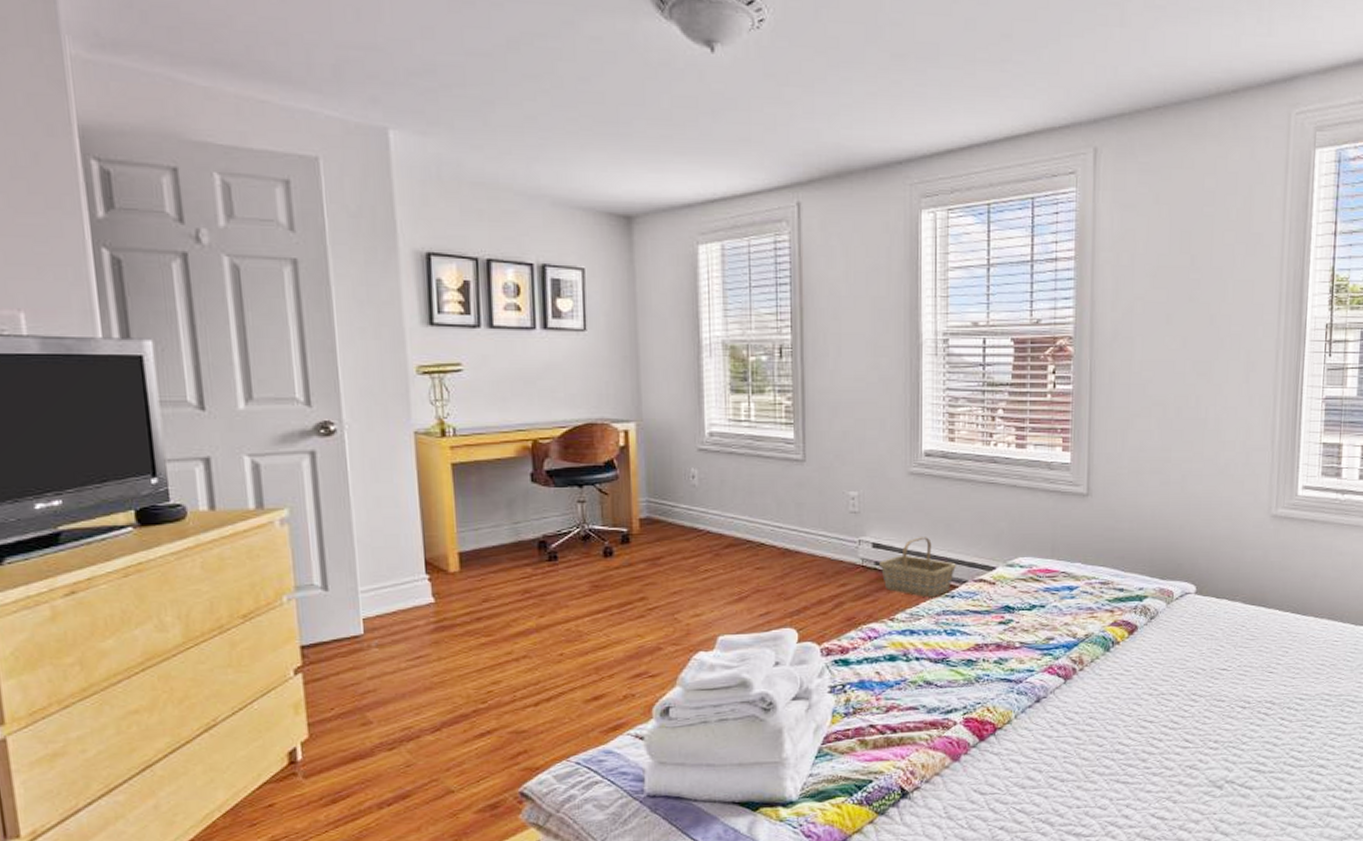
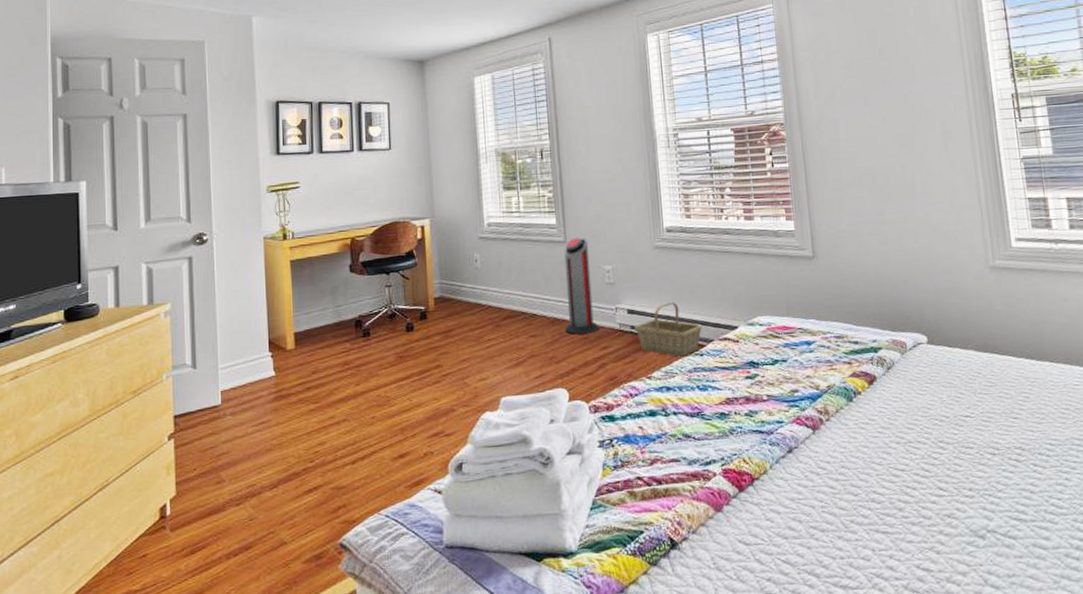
air purifier: none [798,456,838,569] -> present [564,237,599,335]

